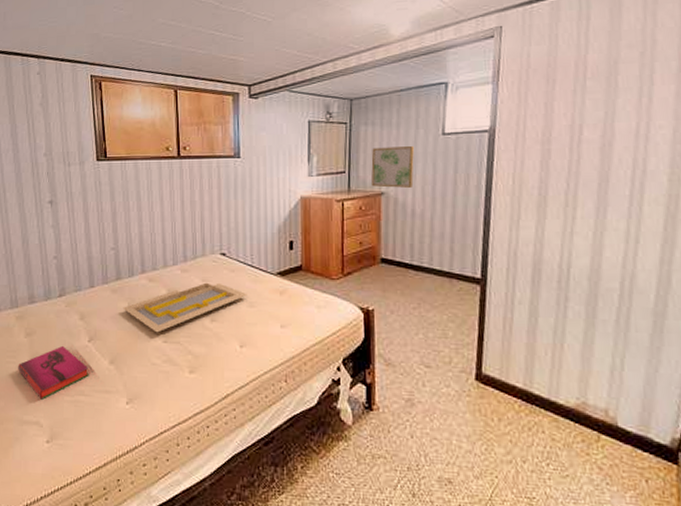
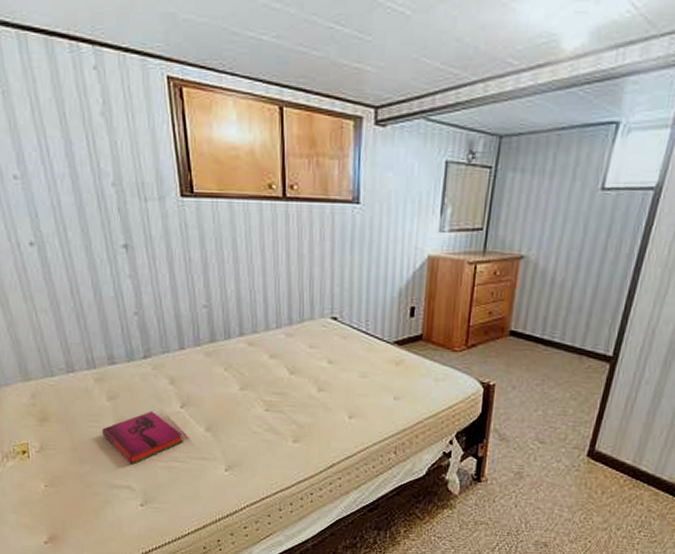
serving tray: present [123,282,247,333] -> none [218,349,360,401]
wall art: present [371,146,414,188] -> none [511,201,566,252]

